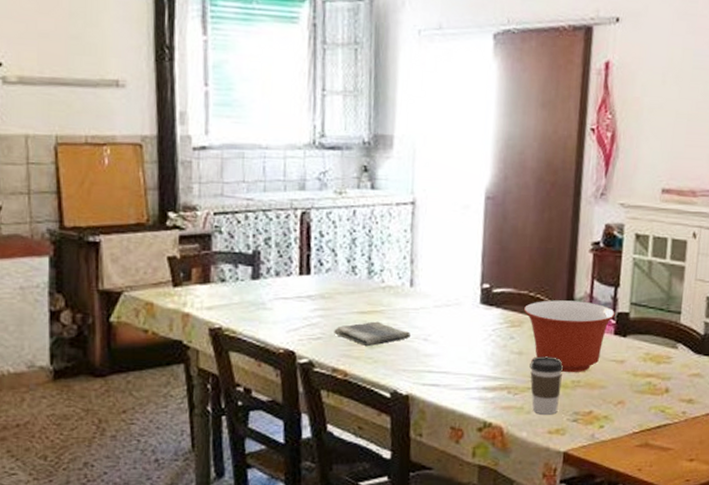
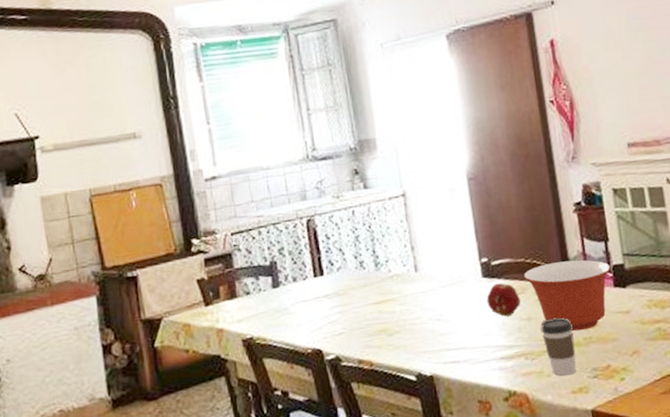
dish towel: present [334,321,410,347] -> none [354,309,424,335]
fruit: none [480,312,516,348] -> present [486,283,521,317]

